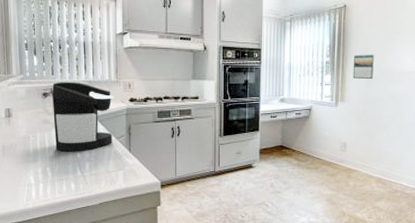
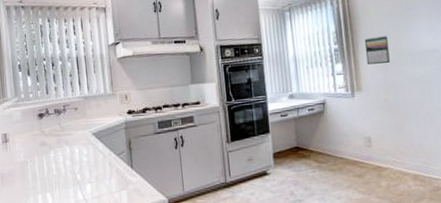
coffee maker: present [52,81,115,152] -> none [47,99,113,175]

